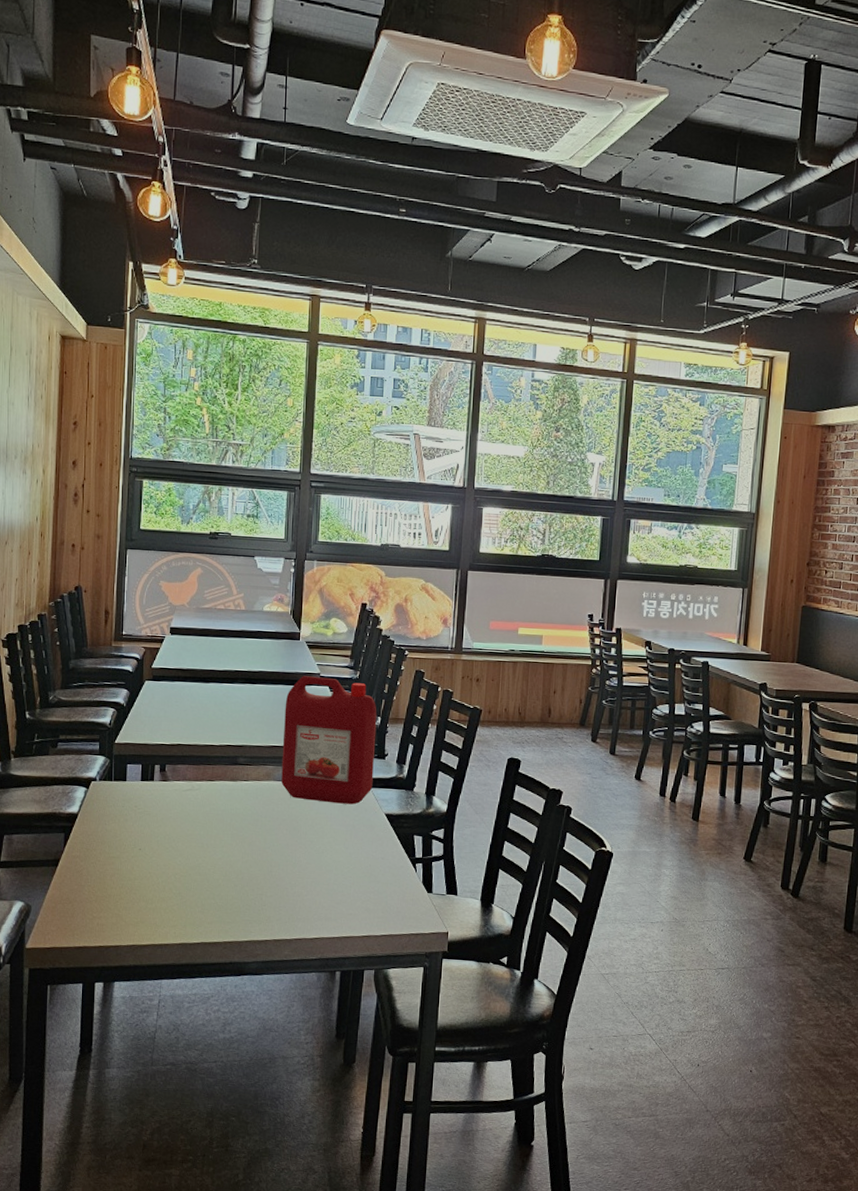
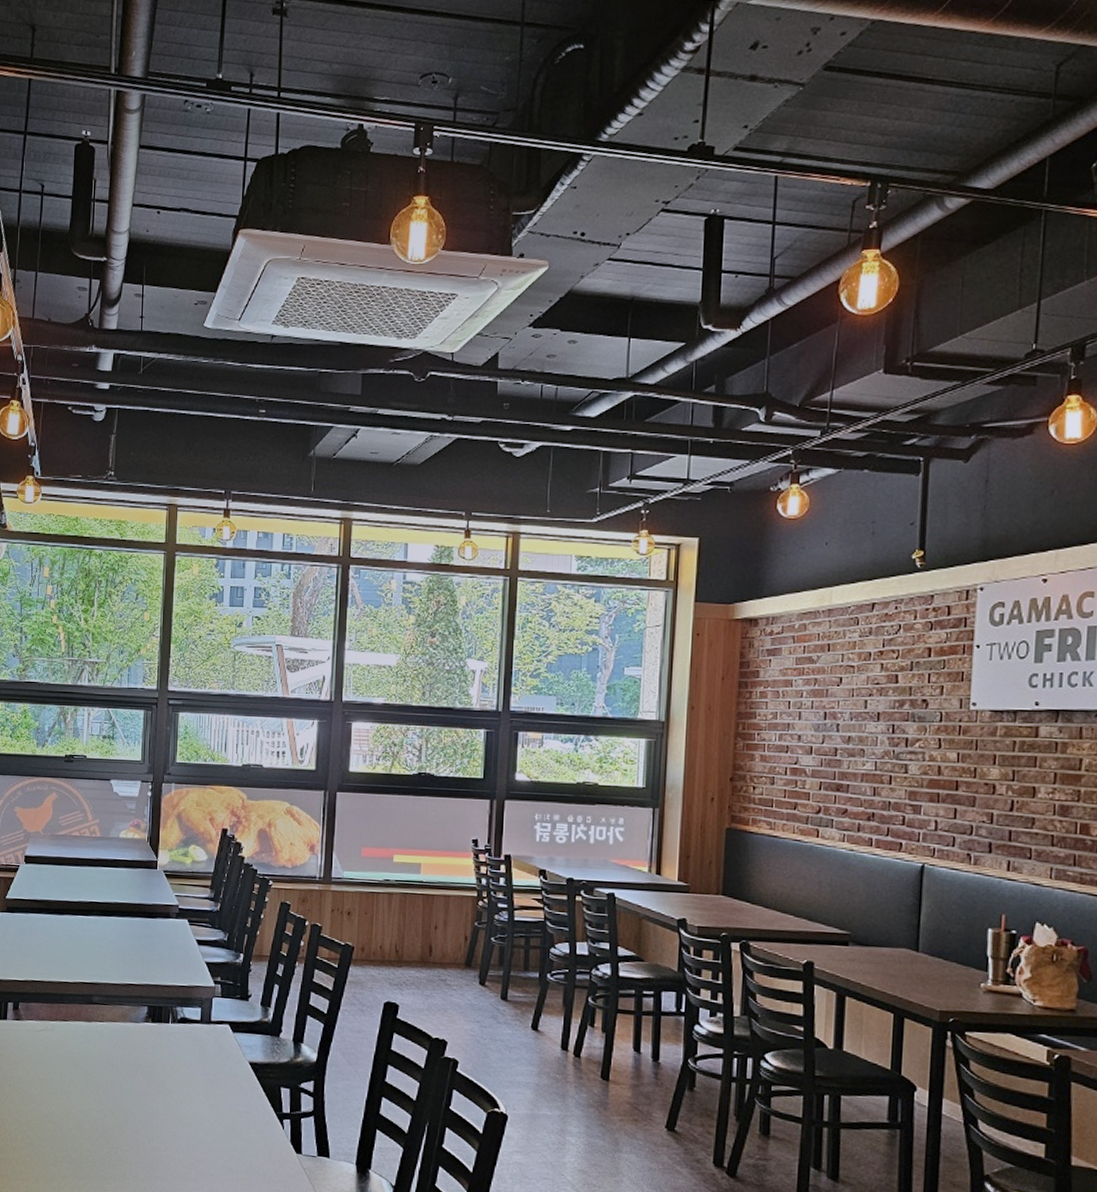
ketchup jug: present [281,676,377,805] -> none [138,908,239,1051]

